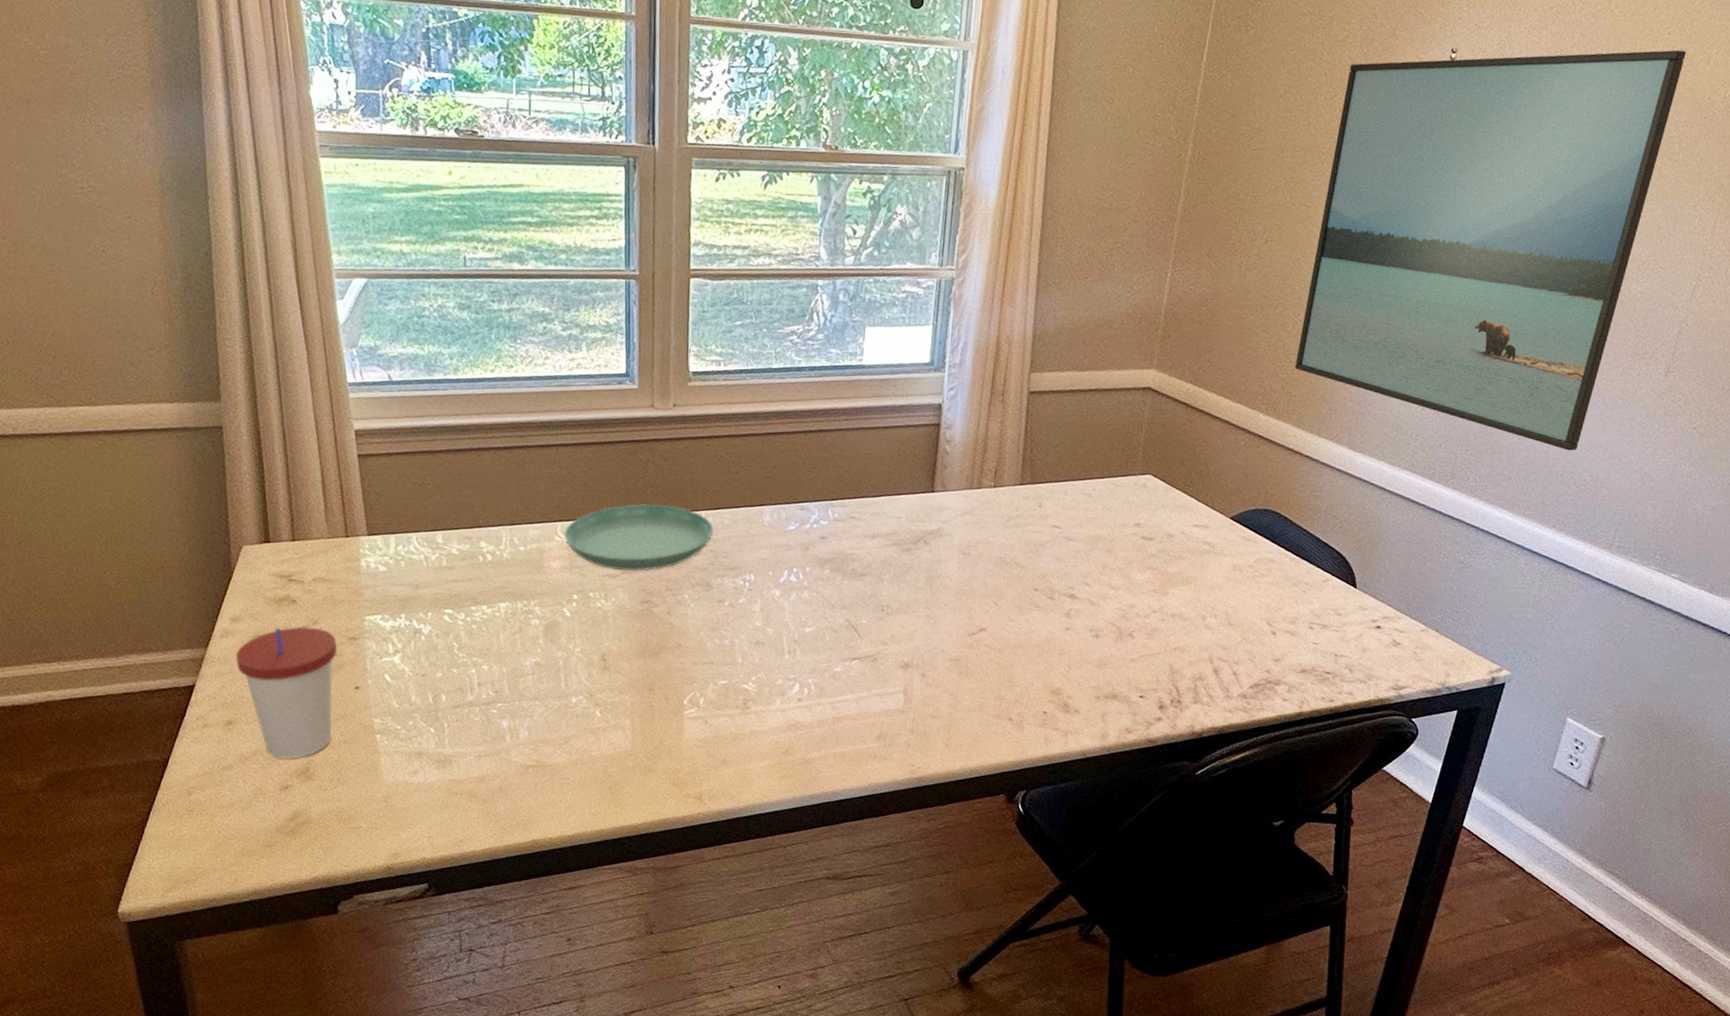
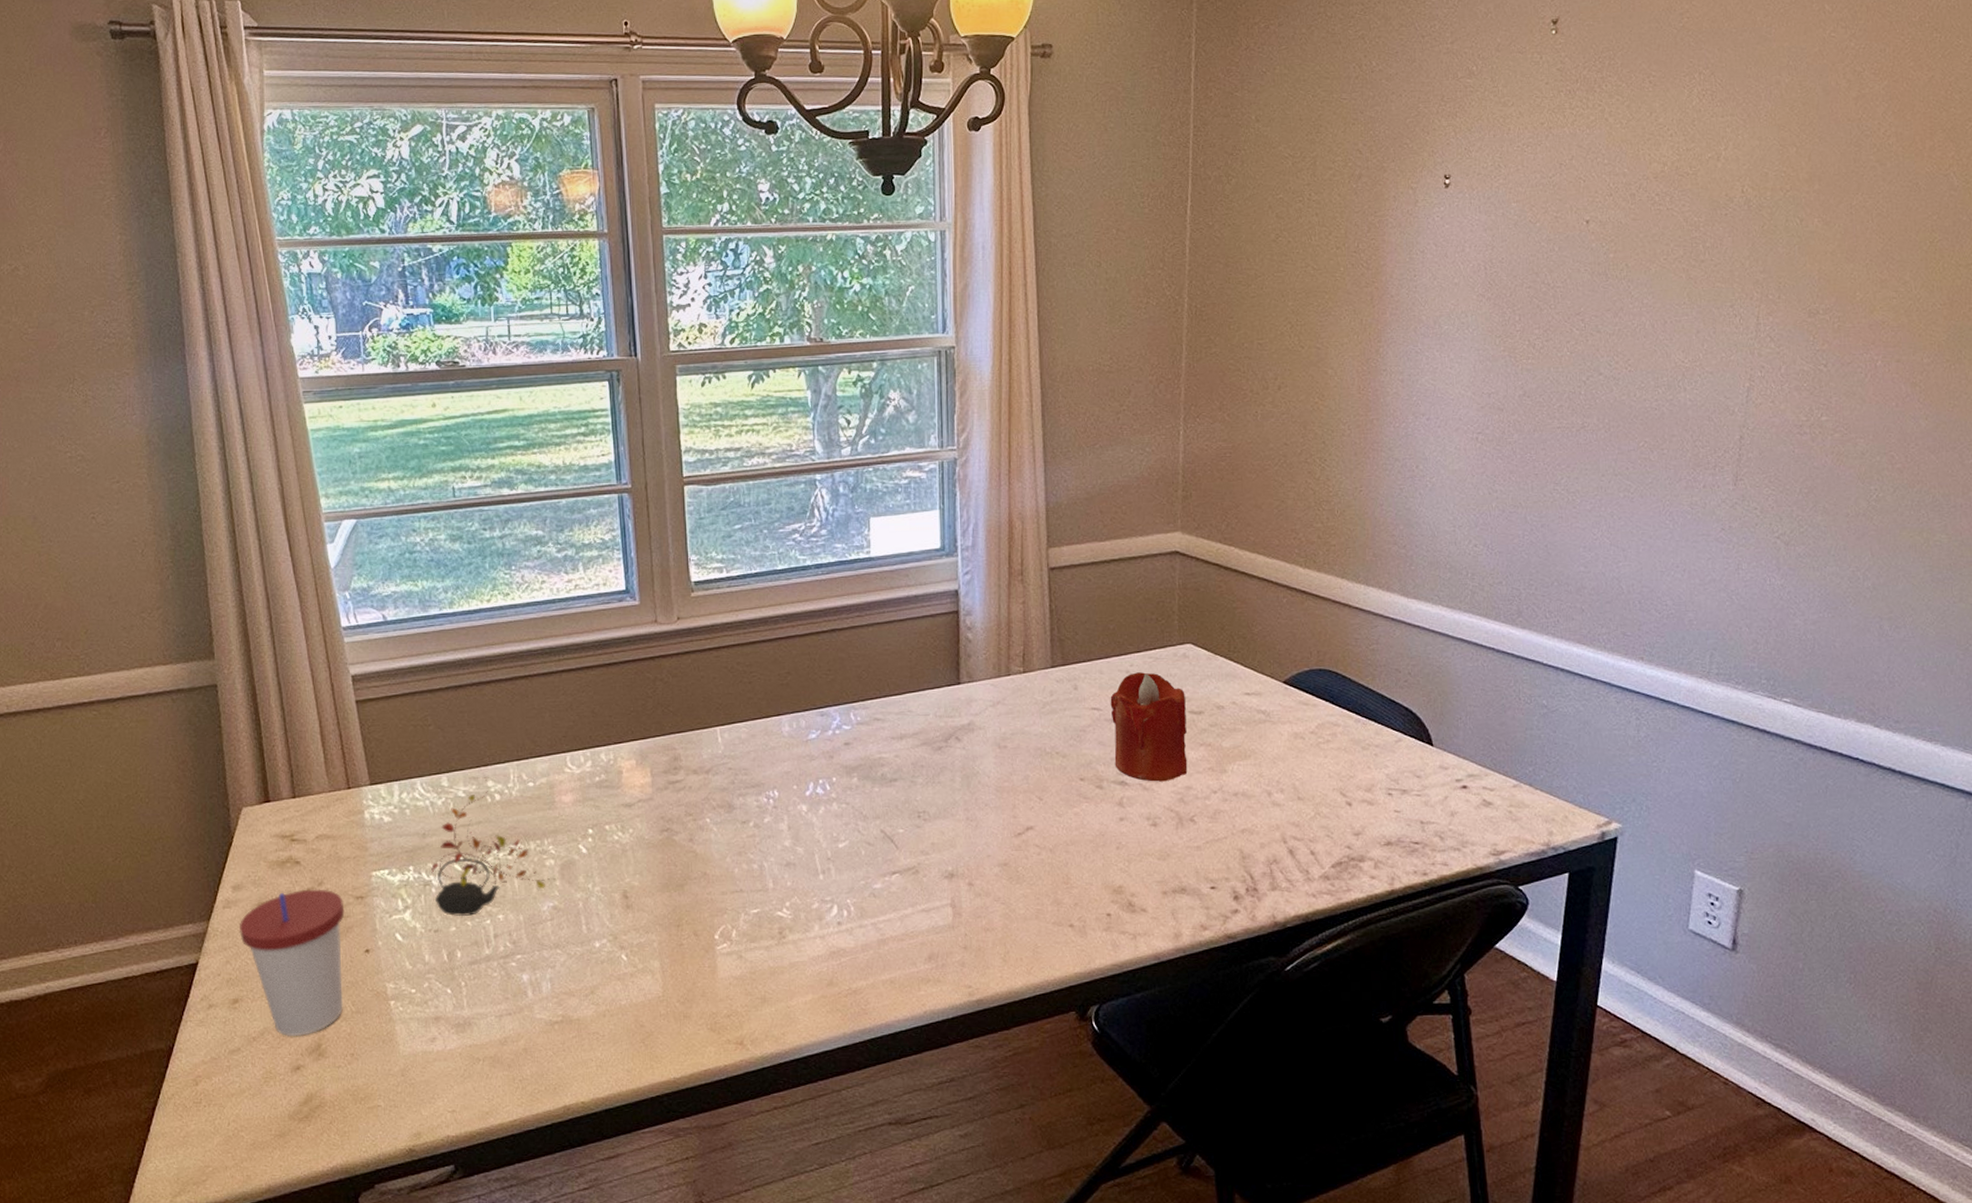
teapot: none [422,522,540,665] -> present [431,761,556,917]
saucer: present [564,503,714,571] -> none [574,724,731,799]
candle: none [1067,496,1140,599] -> present [1110,672,1188,782]
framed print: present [1295,50,1686,451] -> none [1329,150,1693,575]

